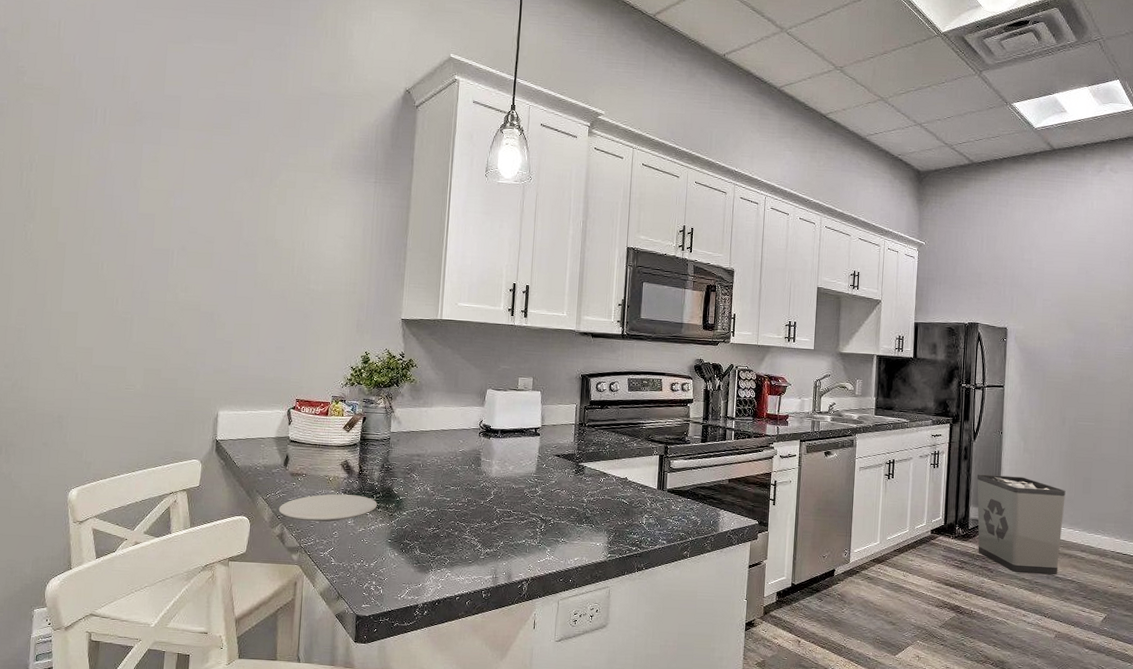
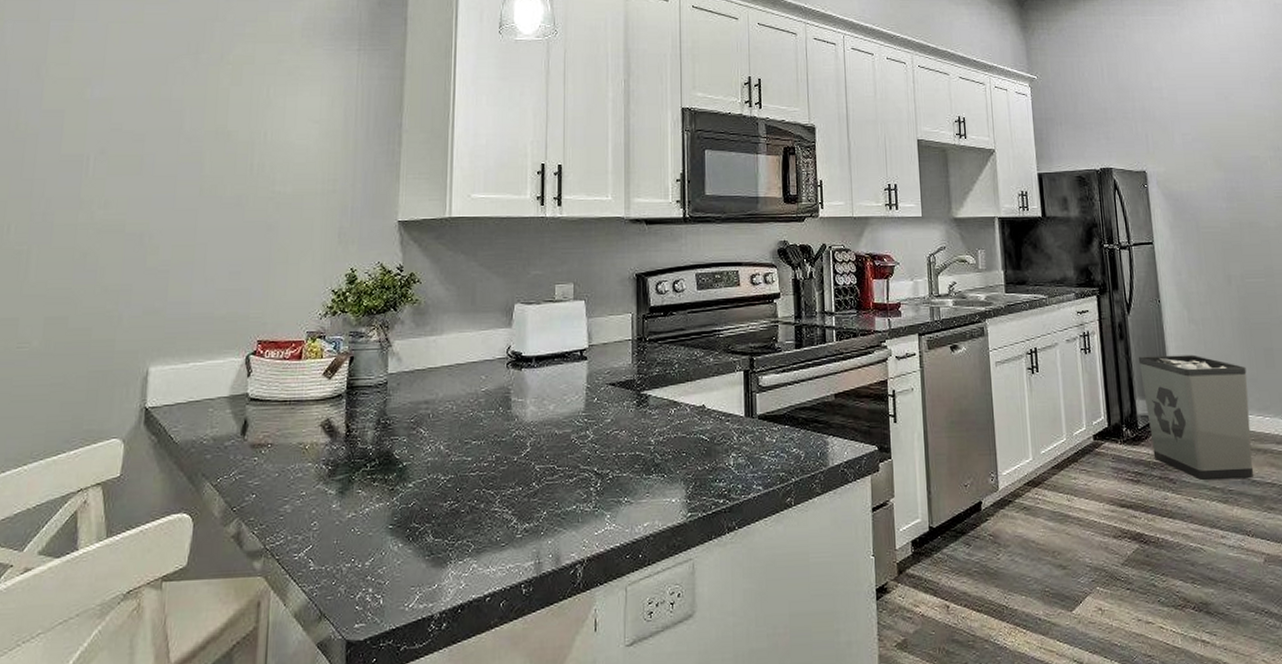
plate: present [278,494,377,522] -> none [233,466,372,512]

